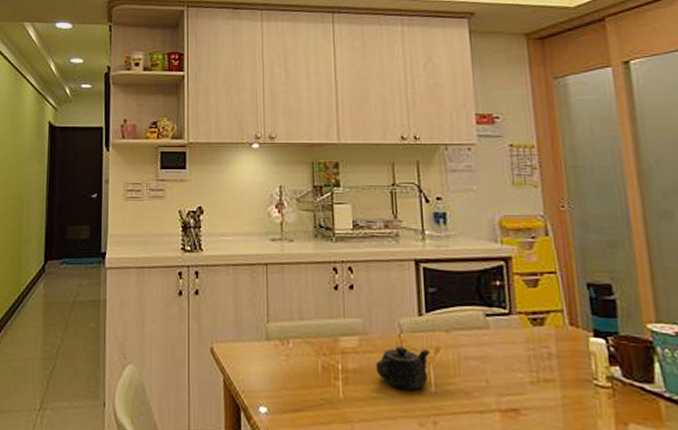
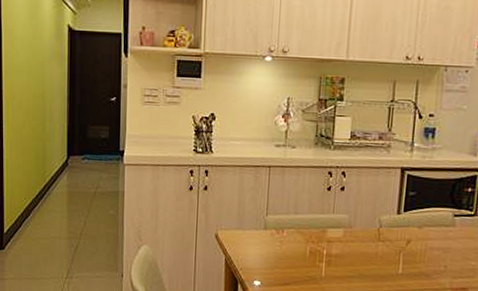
teapot: present [376,345,430,391] -> none [355,237,402,272]

